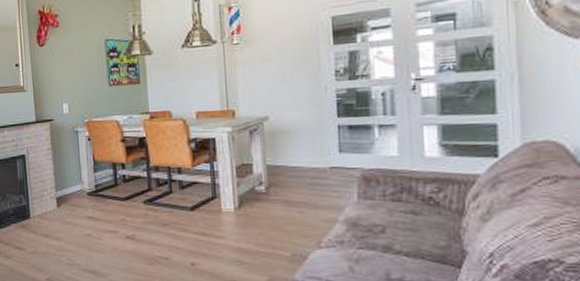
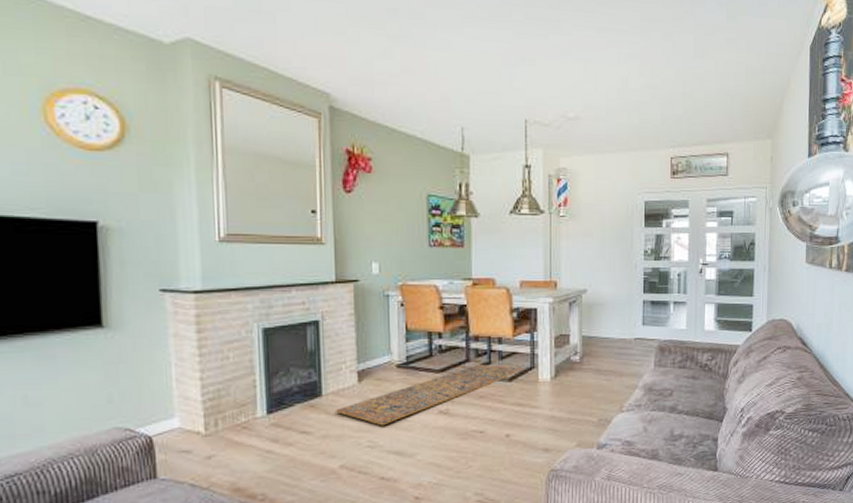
rug: none [40,193,207,247] -> present [334,364,526,426]

